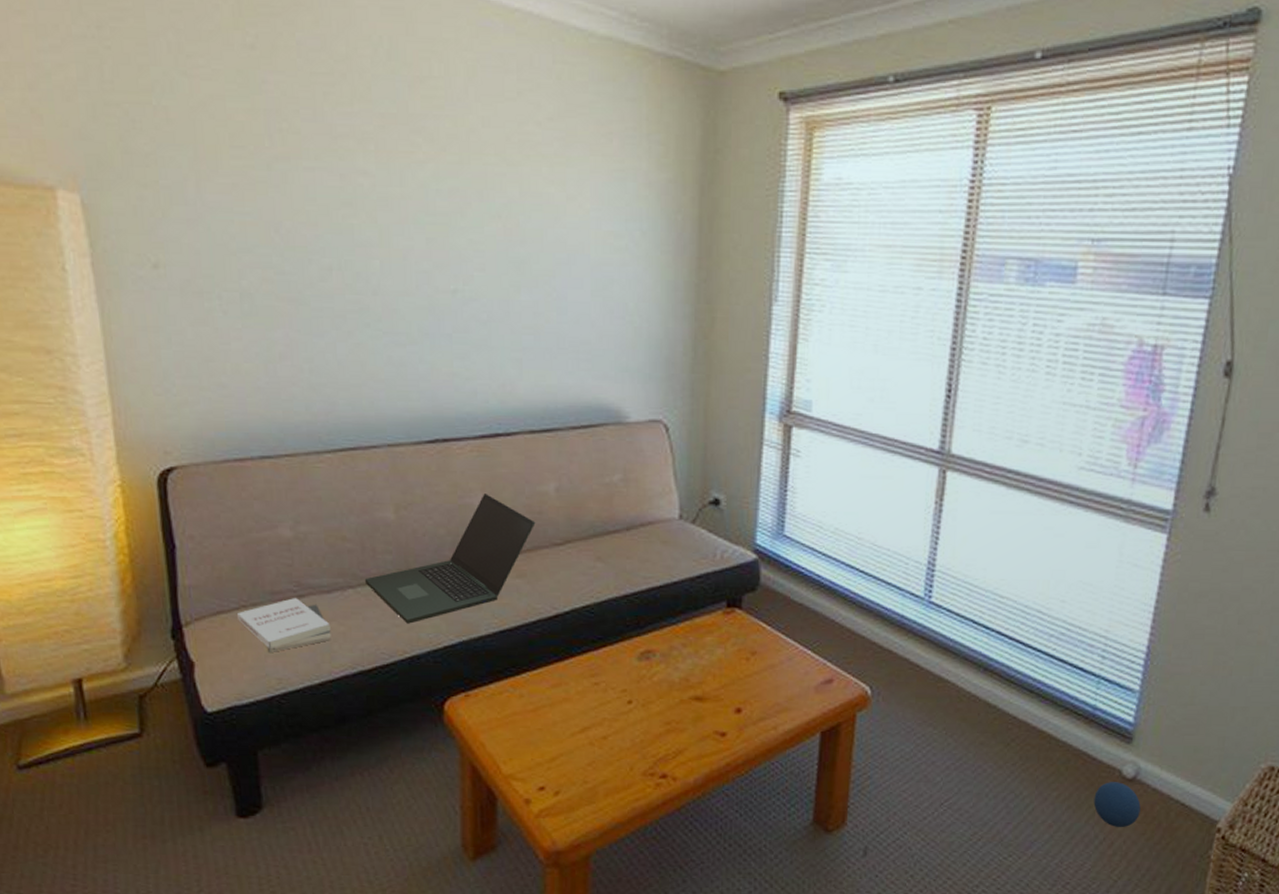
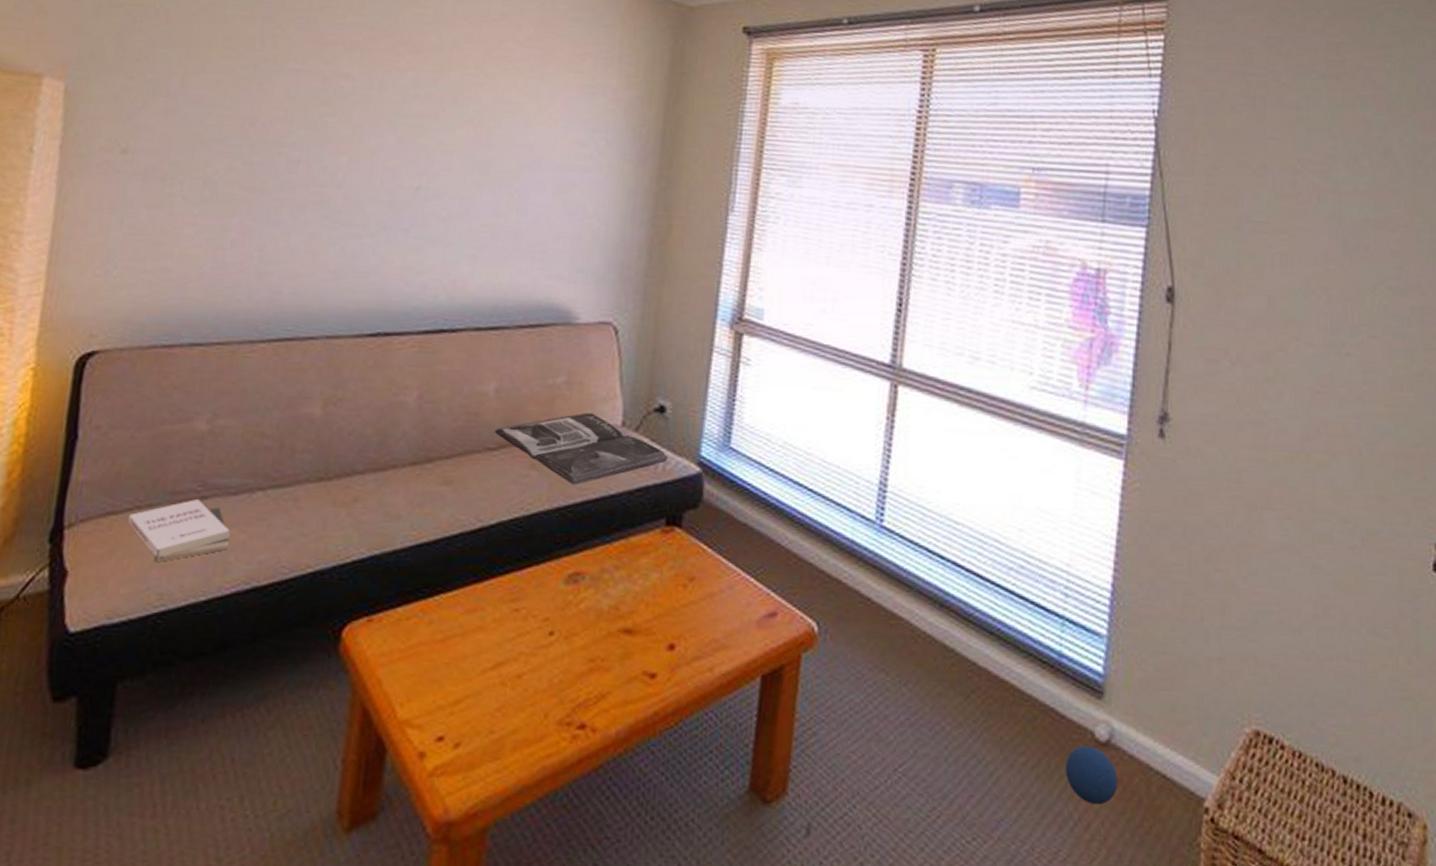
laptop: present [364,494,536,624] -> none [277,392,471,533]
magazine: none [560,508,726,576] -> present [495,413,669,486]

